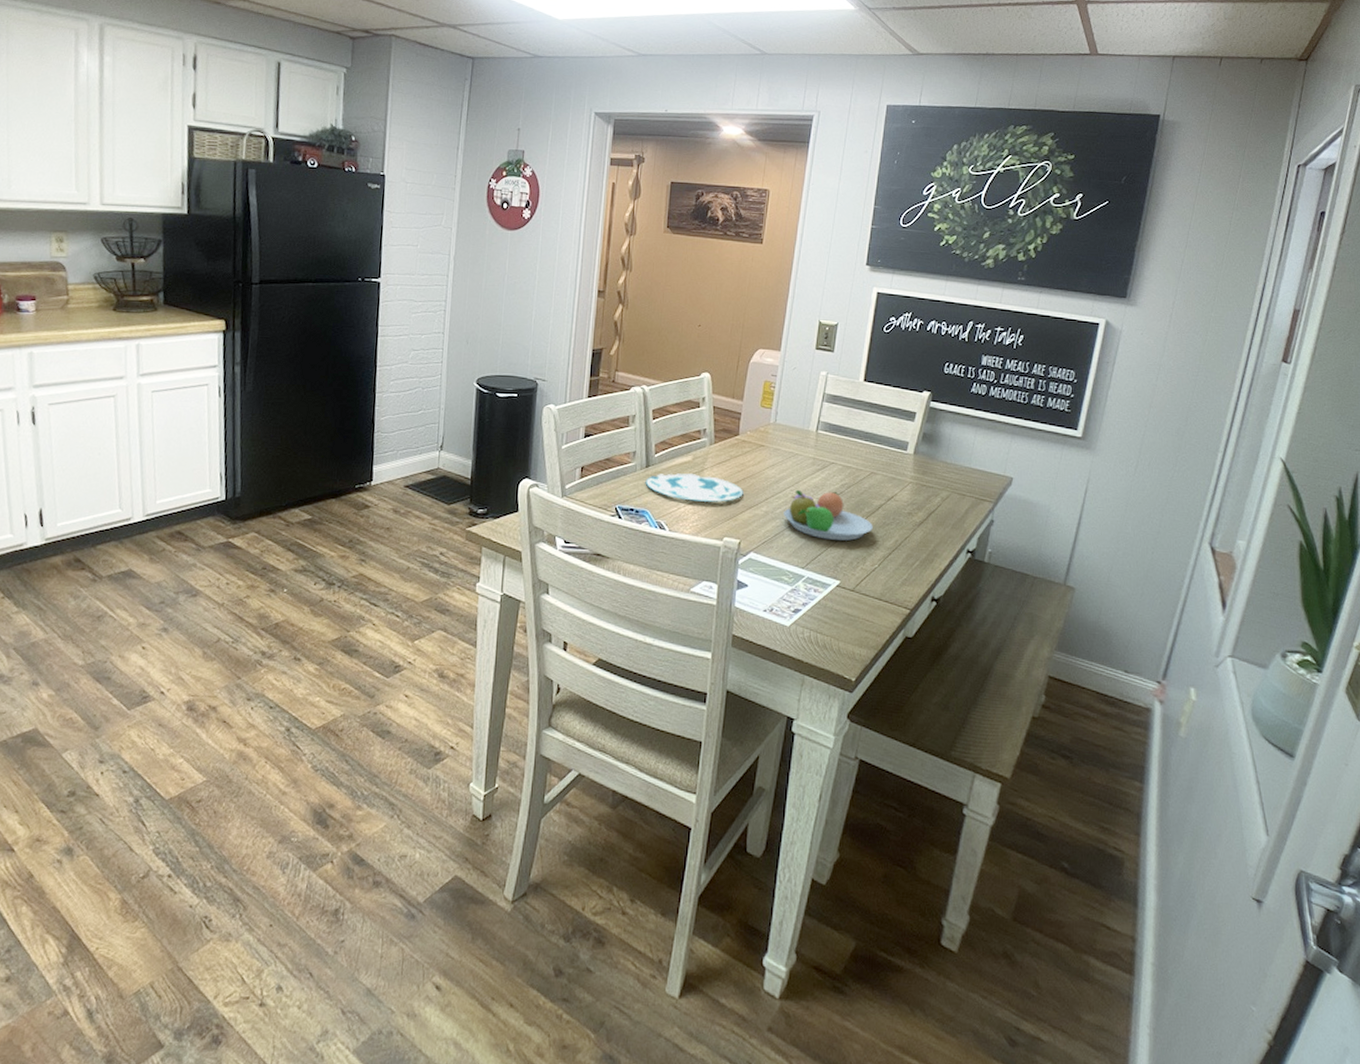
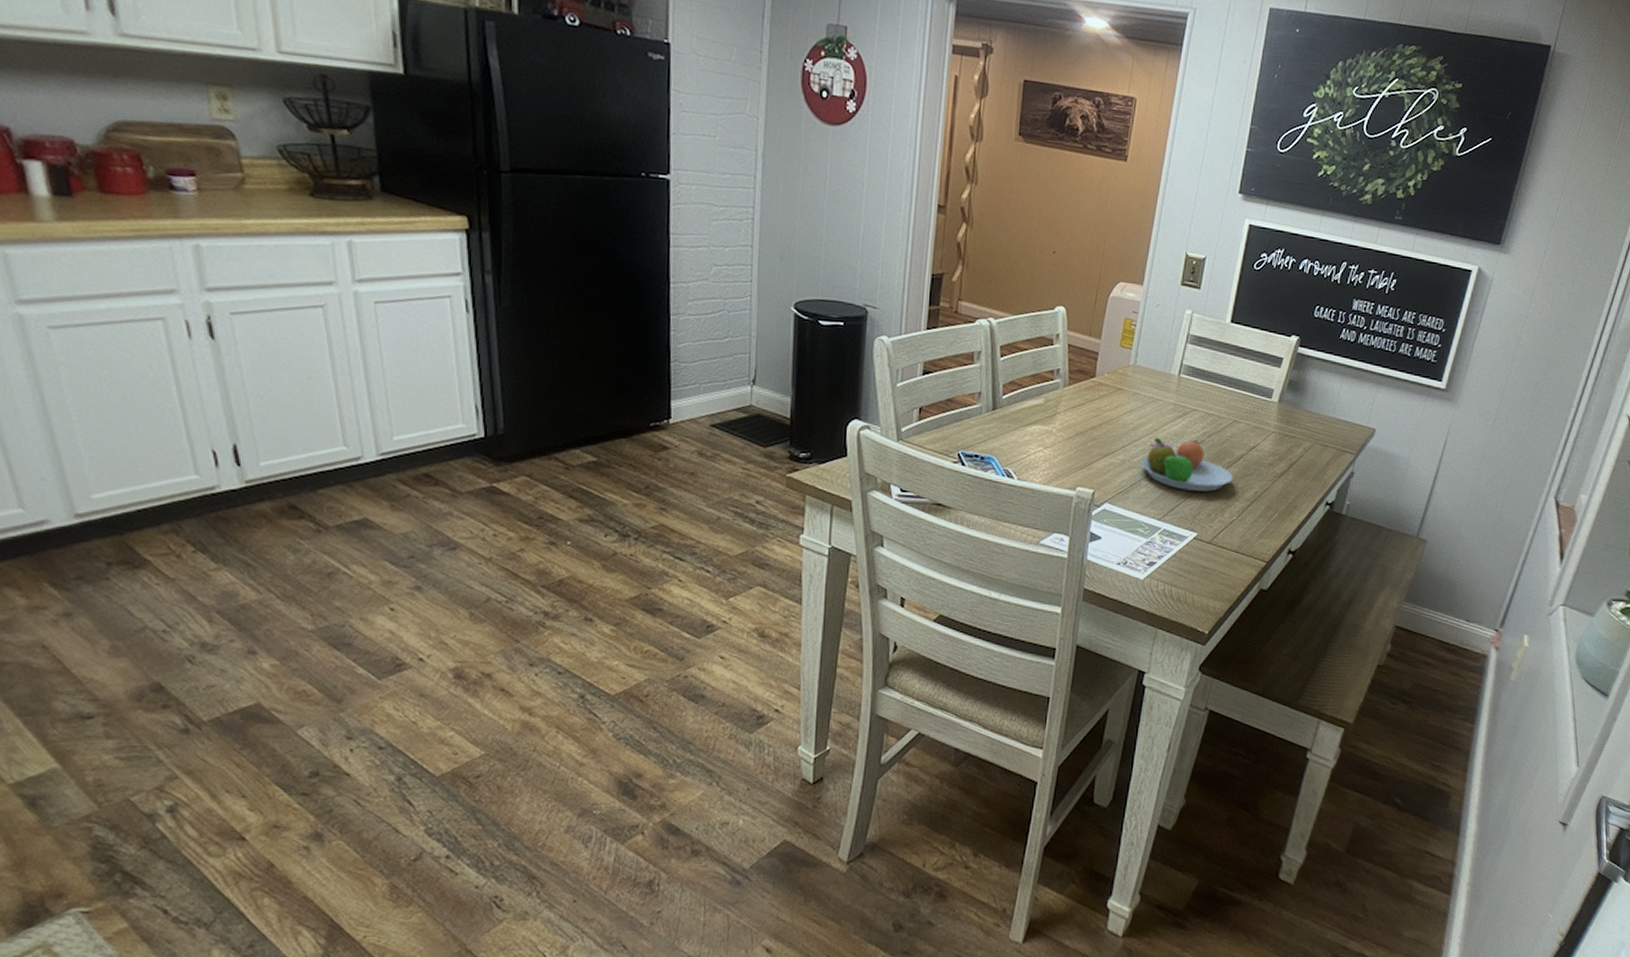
plate: present [645,473,743,502] -> none [991,417,1099,449]

